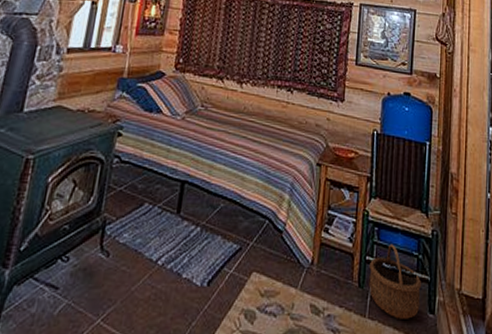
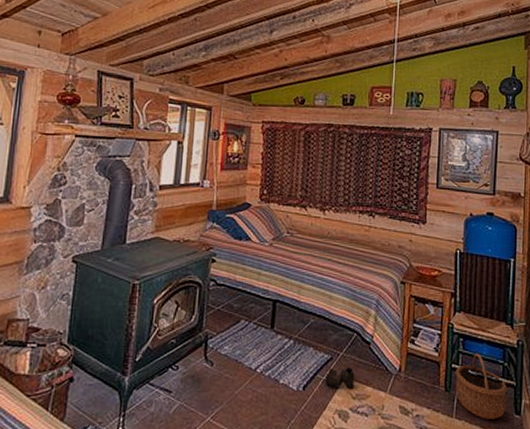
boots: none [232,258,265,284] -> present [325,366,355,388]

